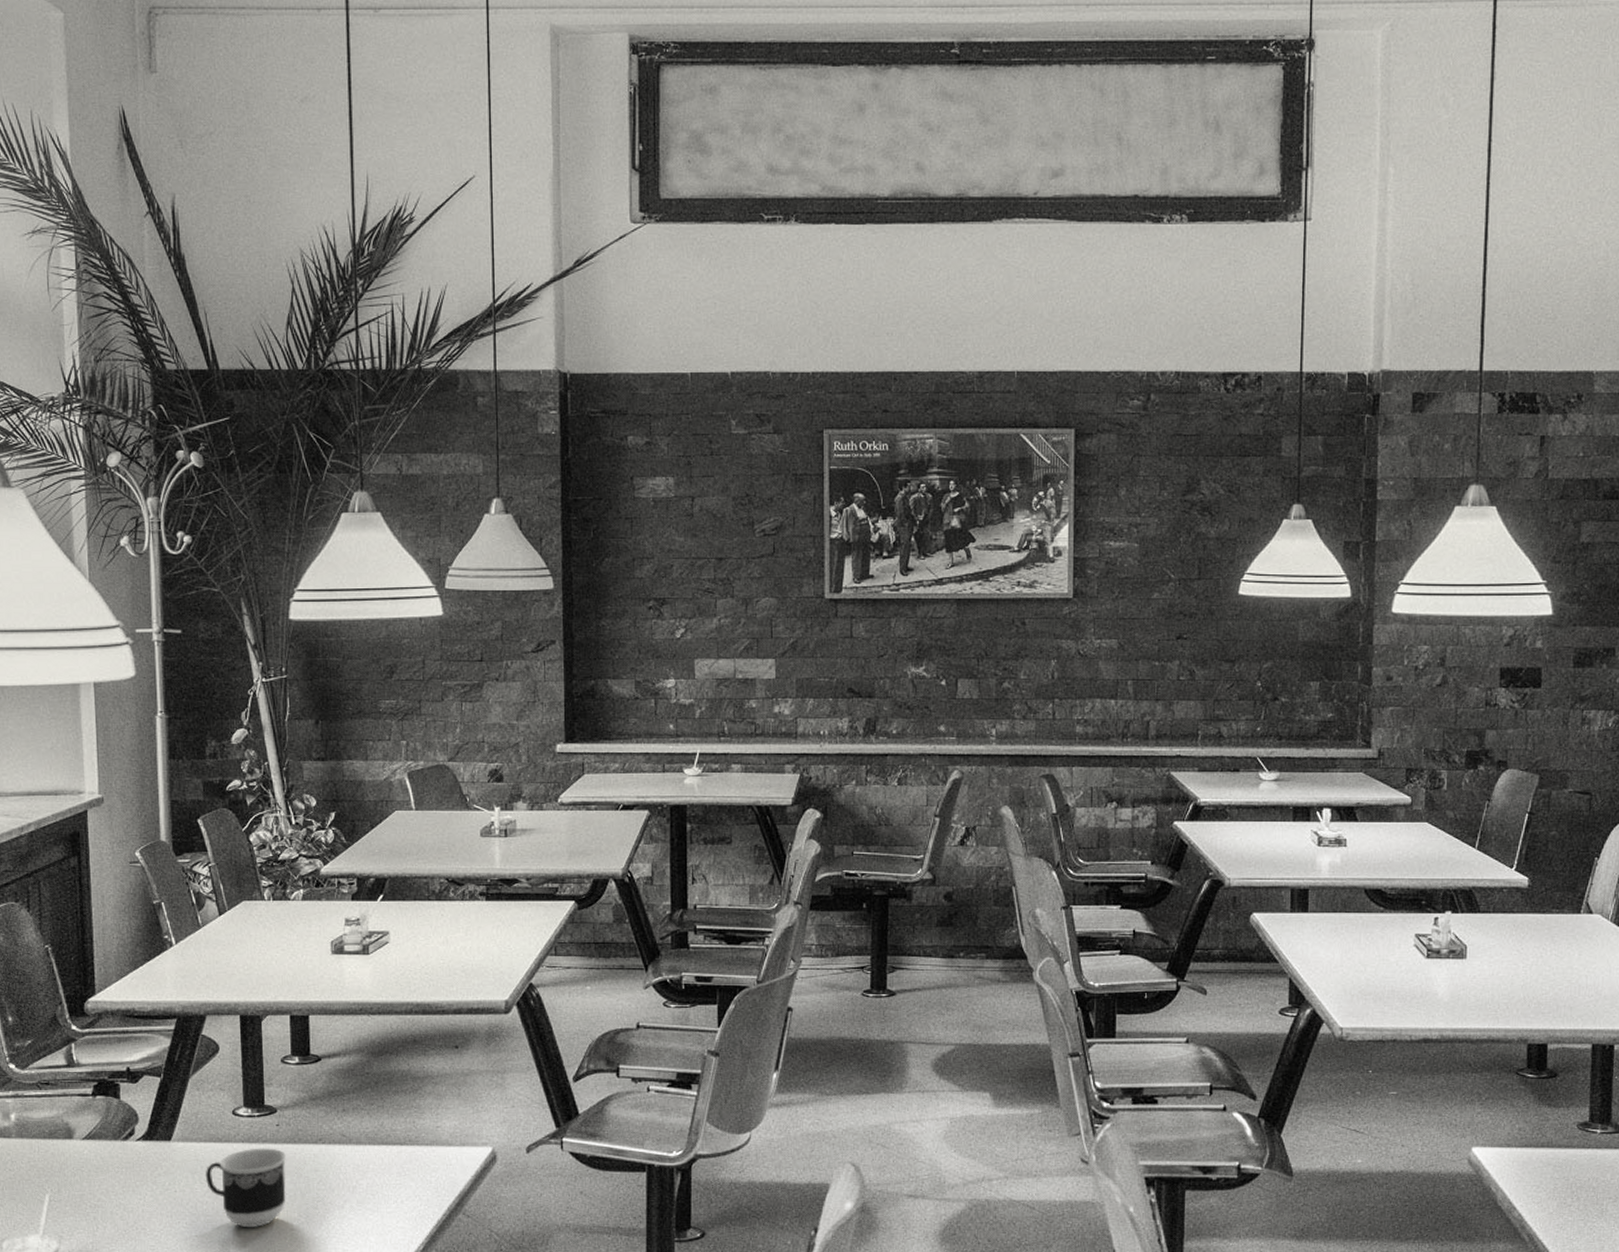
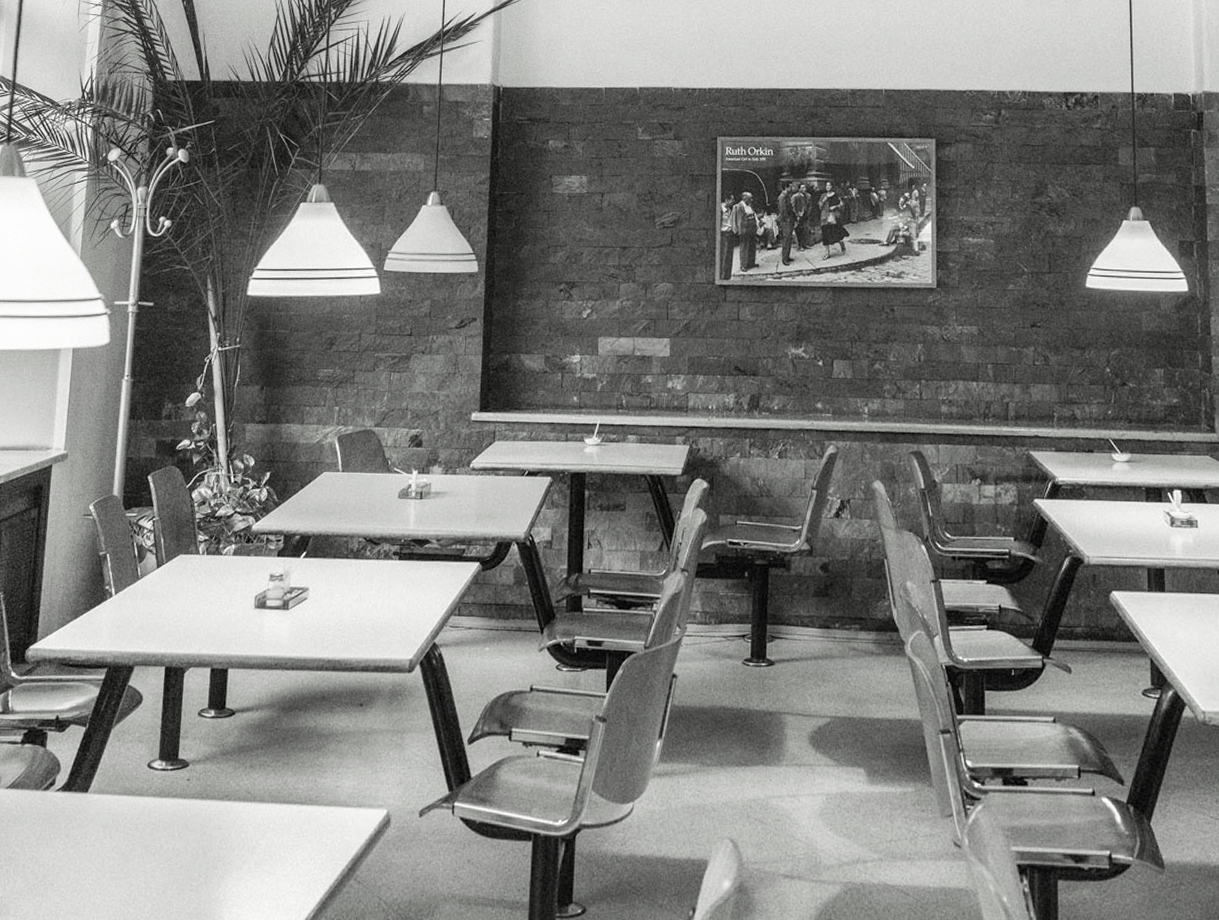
cup: present [206,1148,286,1227] -> none [116,803,193,887]

